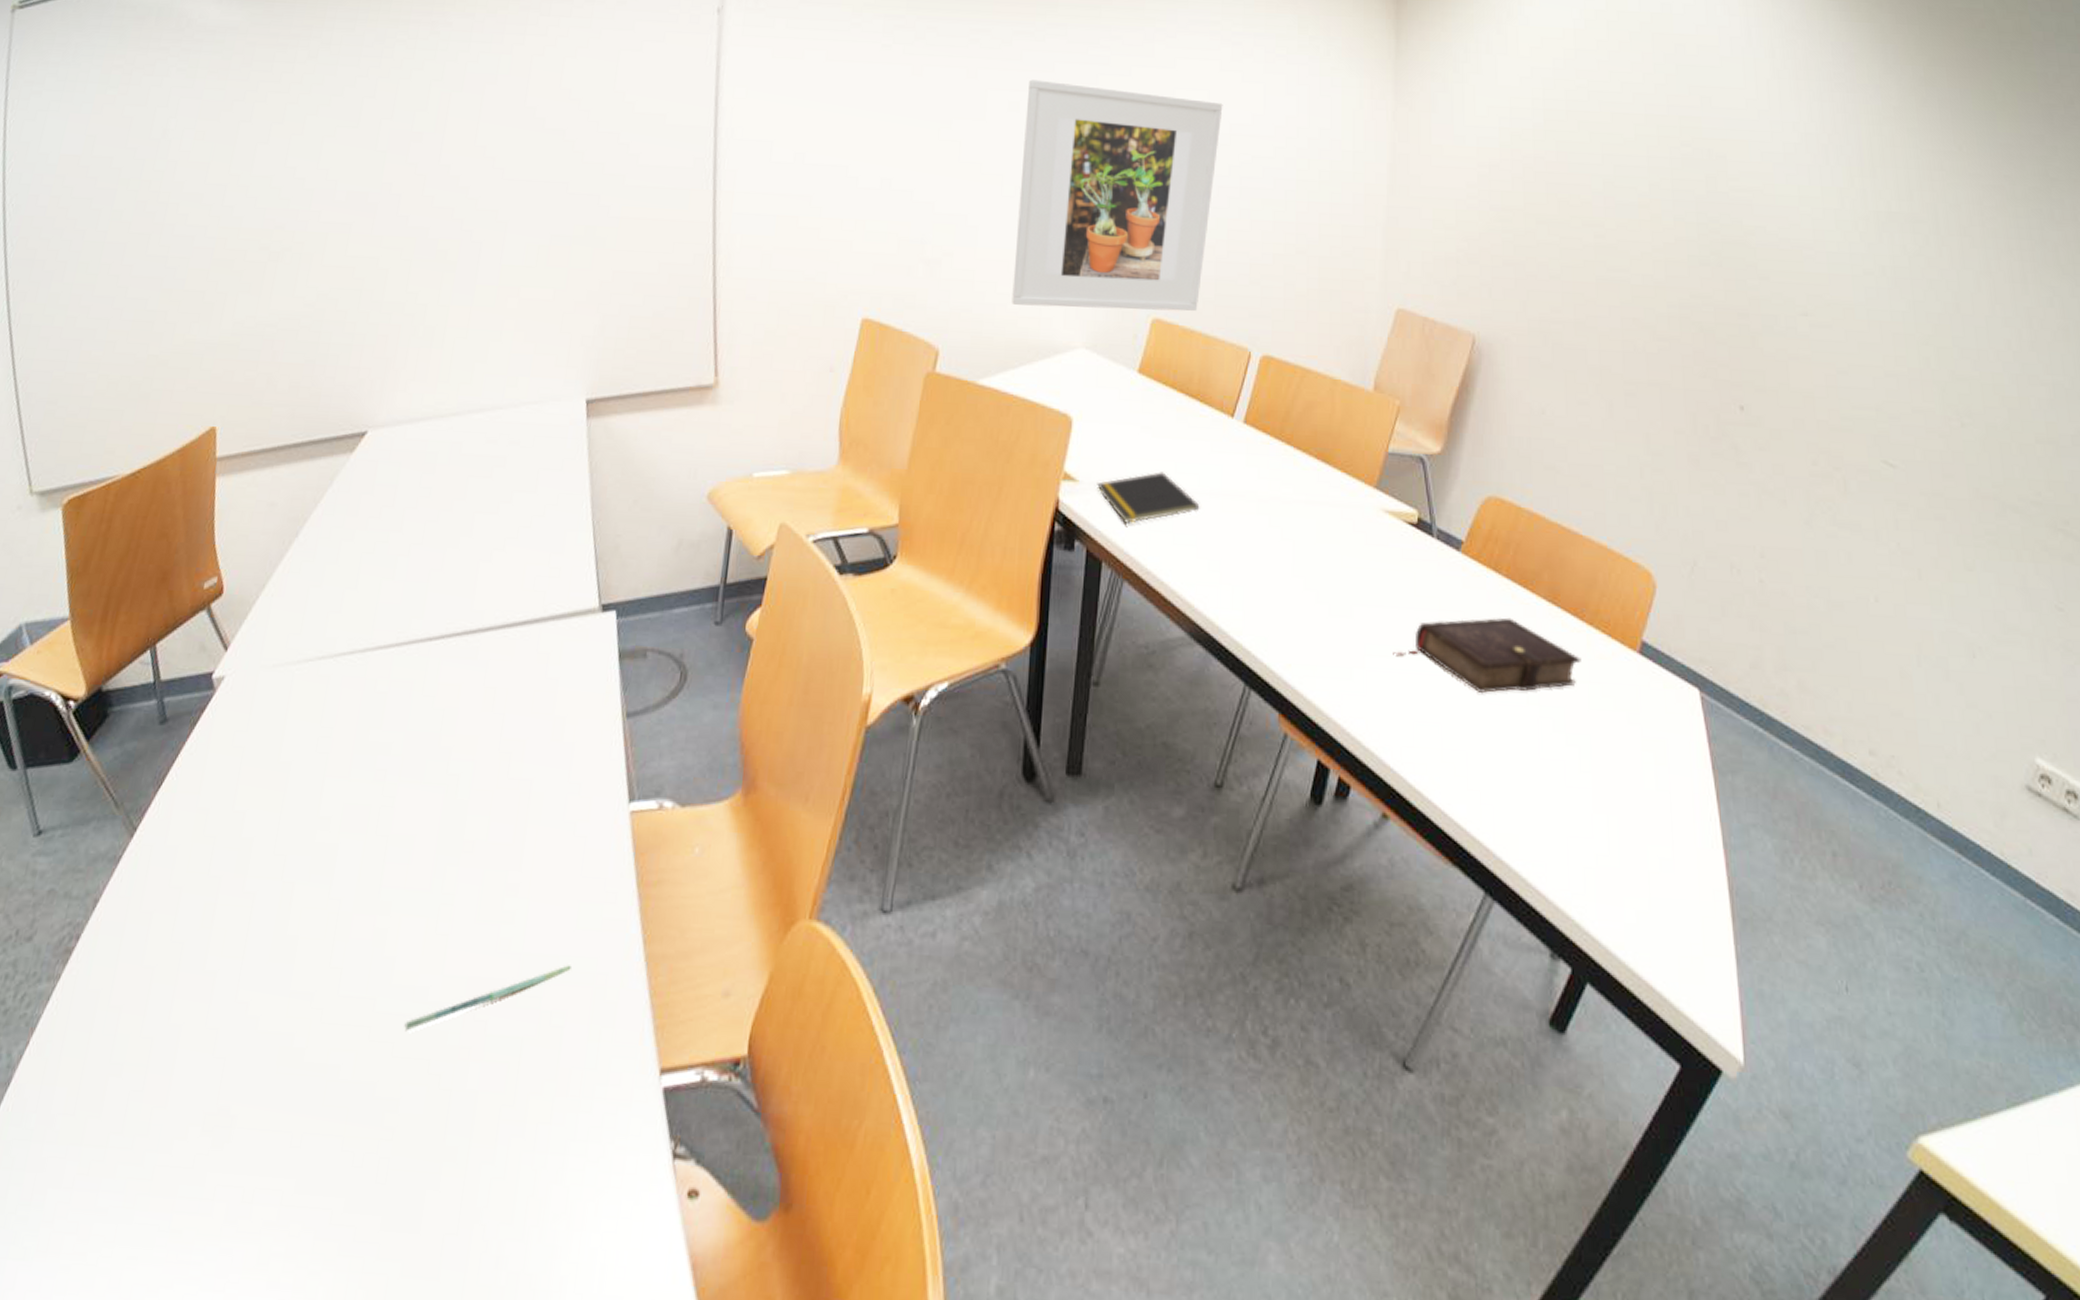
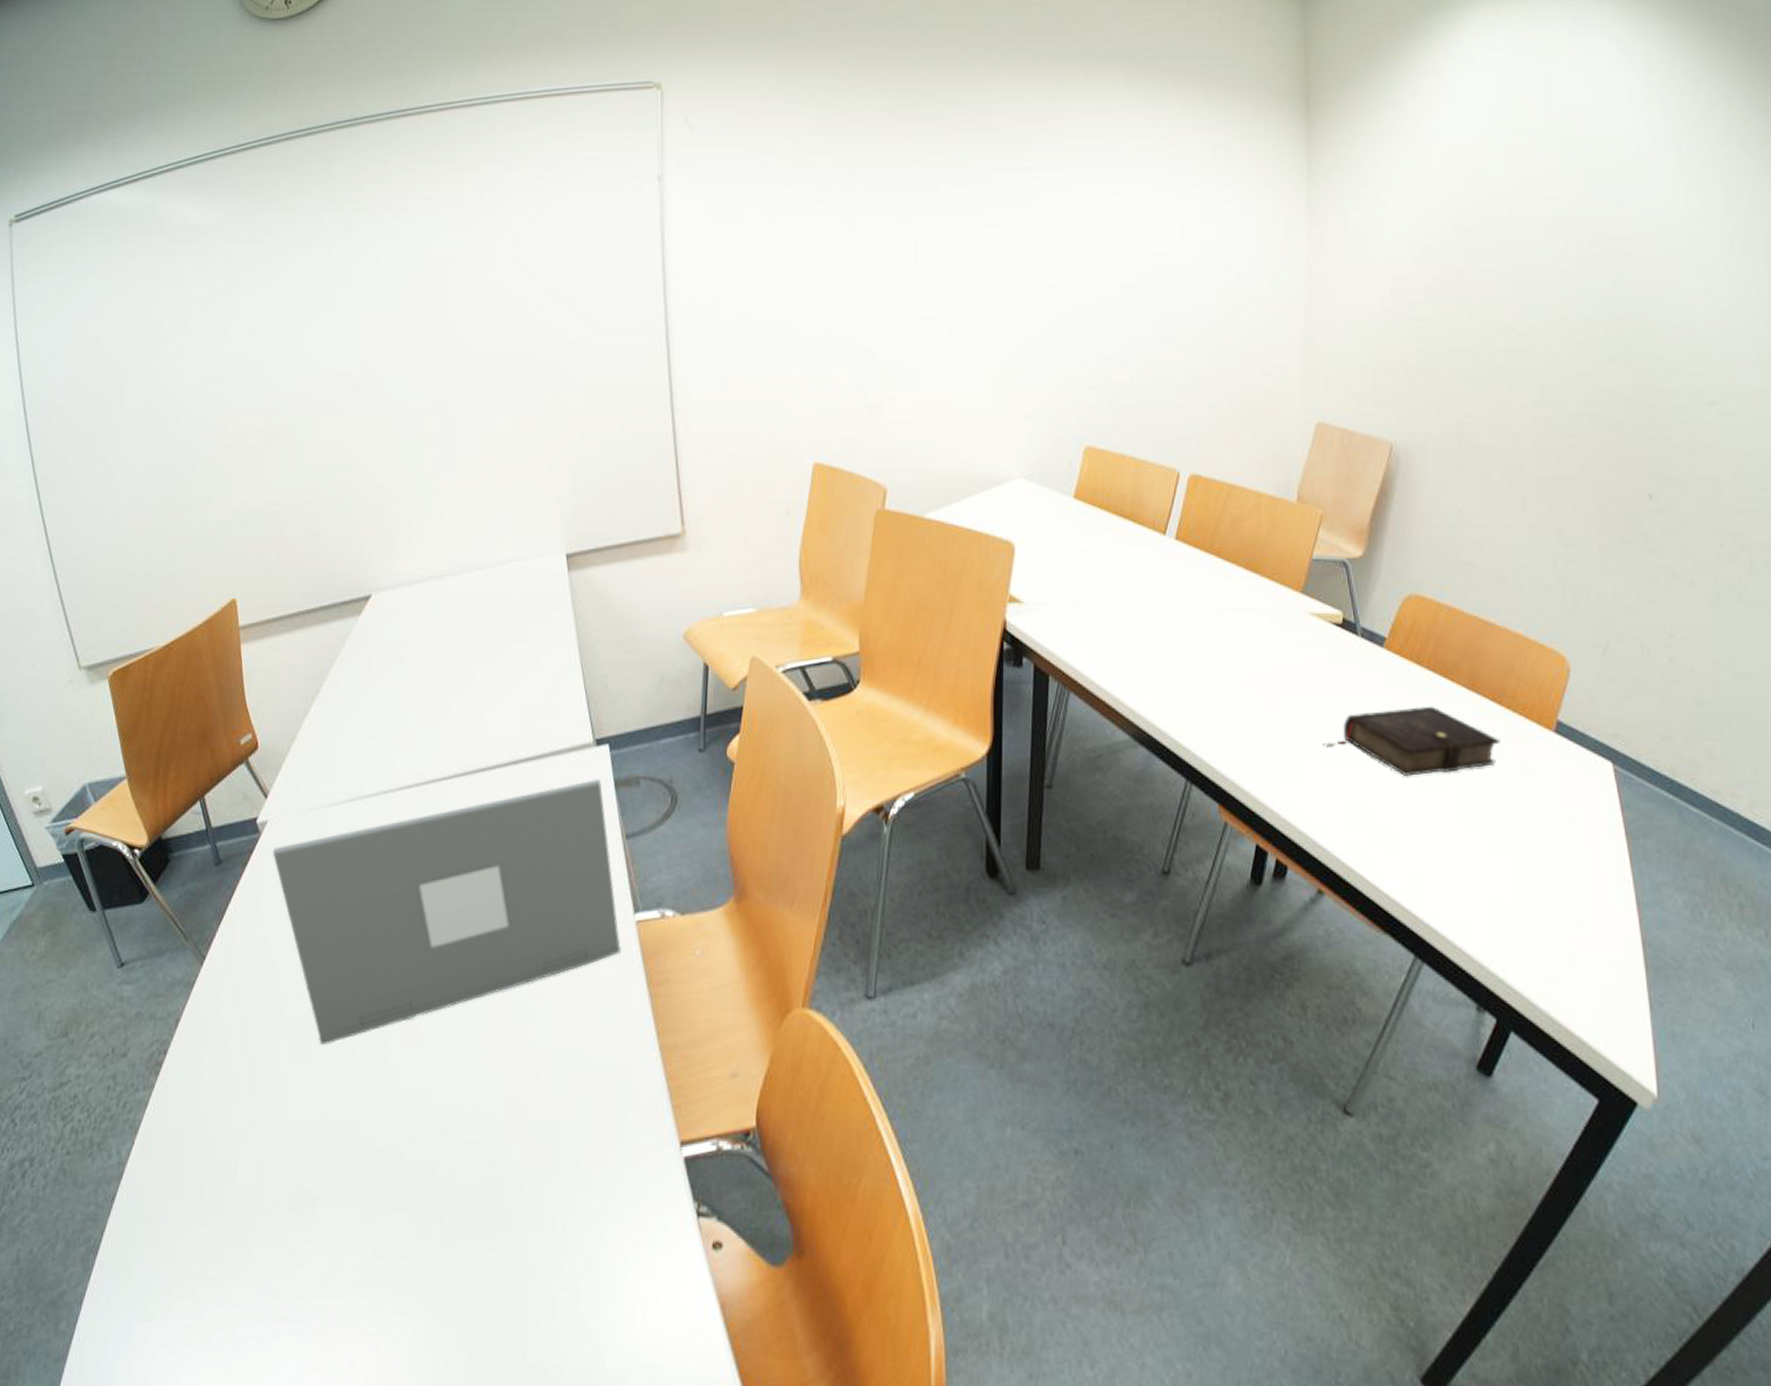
laptop: none [226,648,611,938] -> present [272,778,621,1046]
pen: present [404,965,572,1032] -> none [454,1056,595,1119]
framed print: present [1011,79,1223,311] -> none [952,224,1143,441]
notepad: present [1097,472,1200,524] -> none [1040,589,1138,639]

